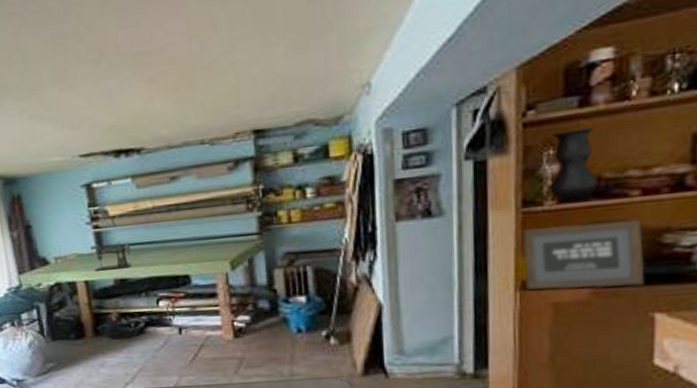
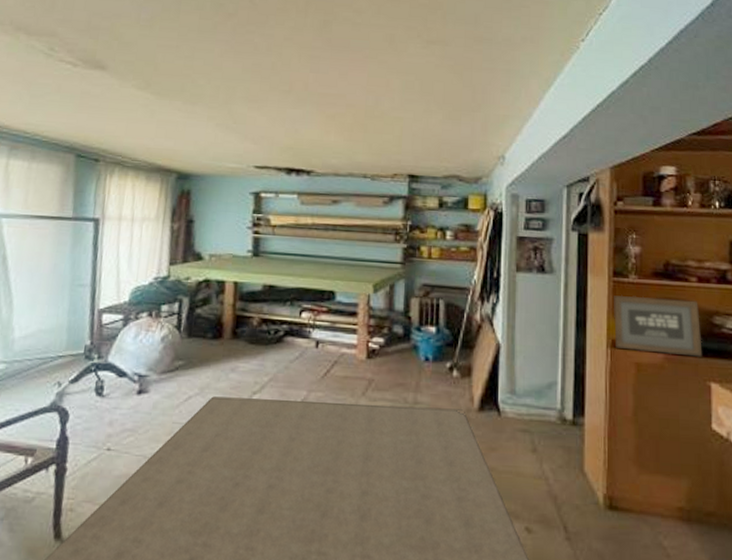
sewing machine: present [95,241,132,273] -> none [246,248,285,276]
vase: present [550,126,599,203] -> none [633,222,668,279]

